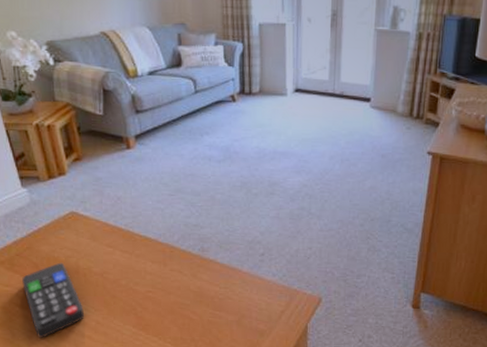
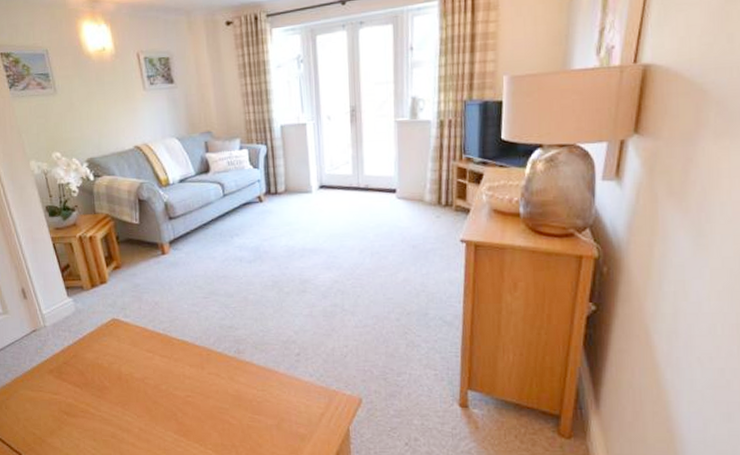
remote control: present [22,262,85,338] -> none [69,369,128,446]

